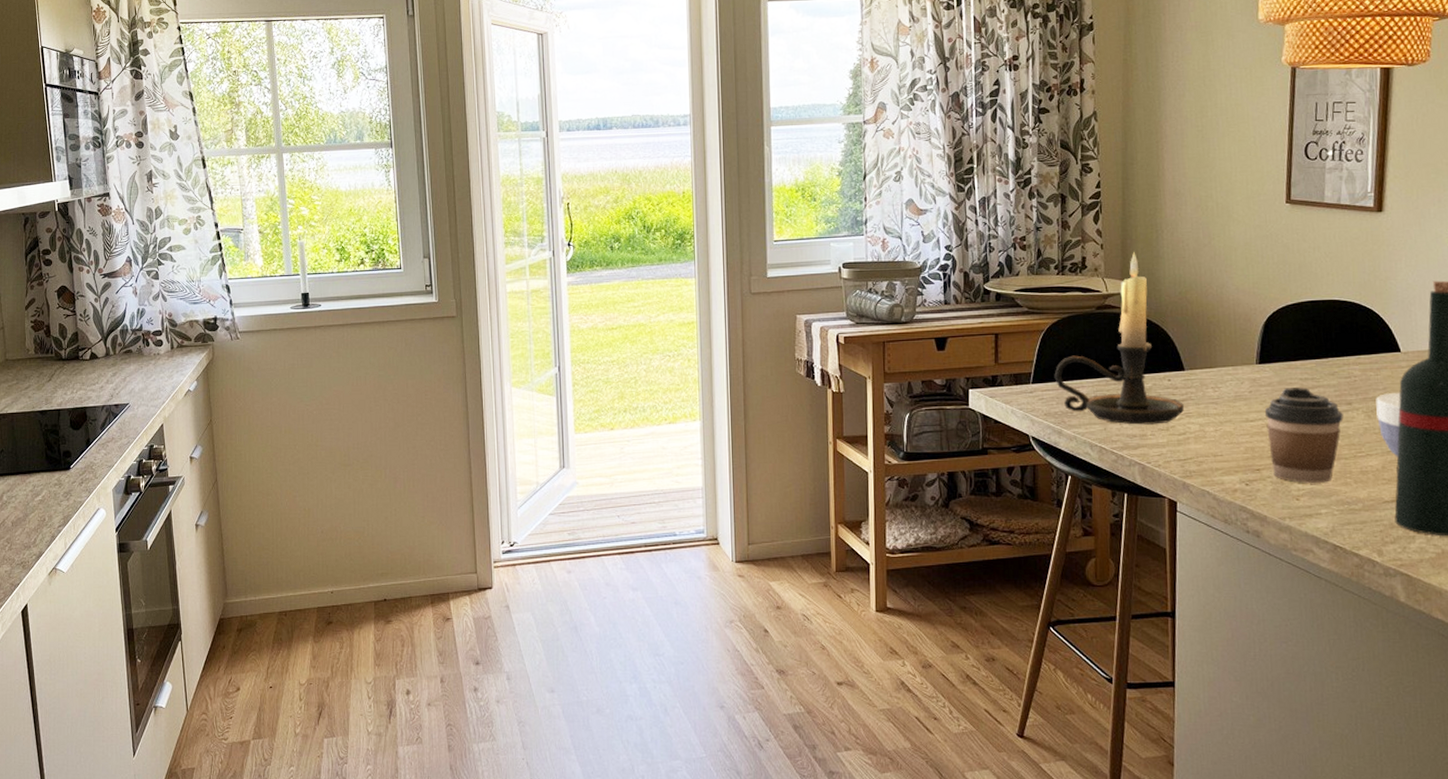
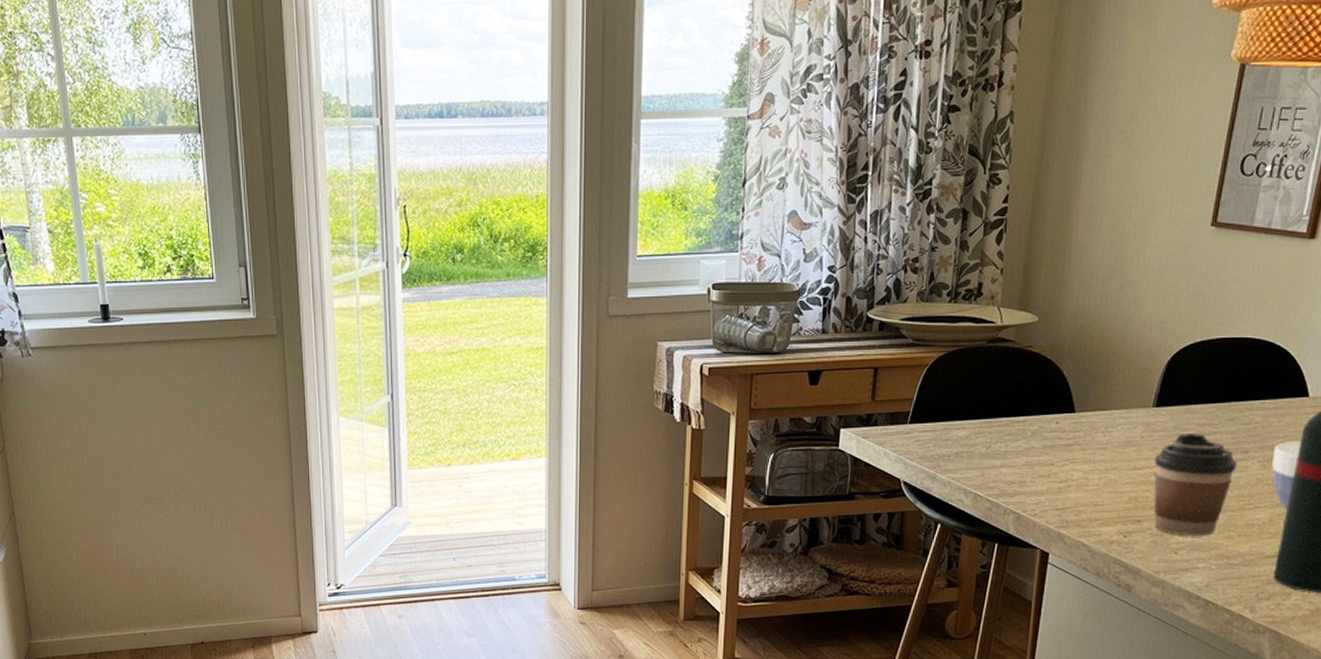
candle holder: present [1054,251,1184,425] -> none [934,277,1069,471]

